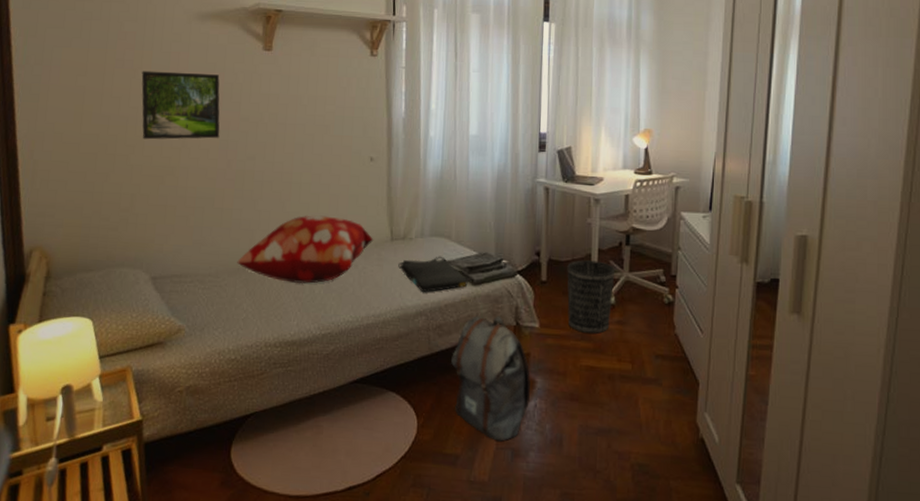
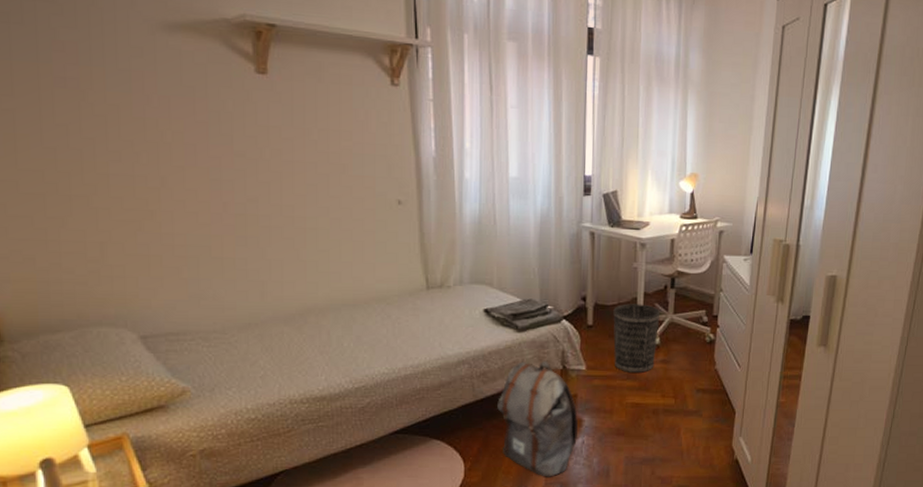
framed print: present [141,70,220,140] -> none [93,92,210,178]
decorative pillow: present [237,215,374,284] -> none [247,264,407,338]
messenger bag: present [398,256,468,292] -> none [436,303,512,340]

